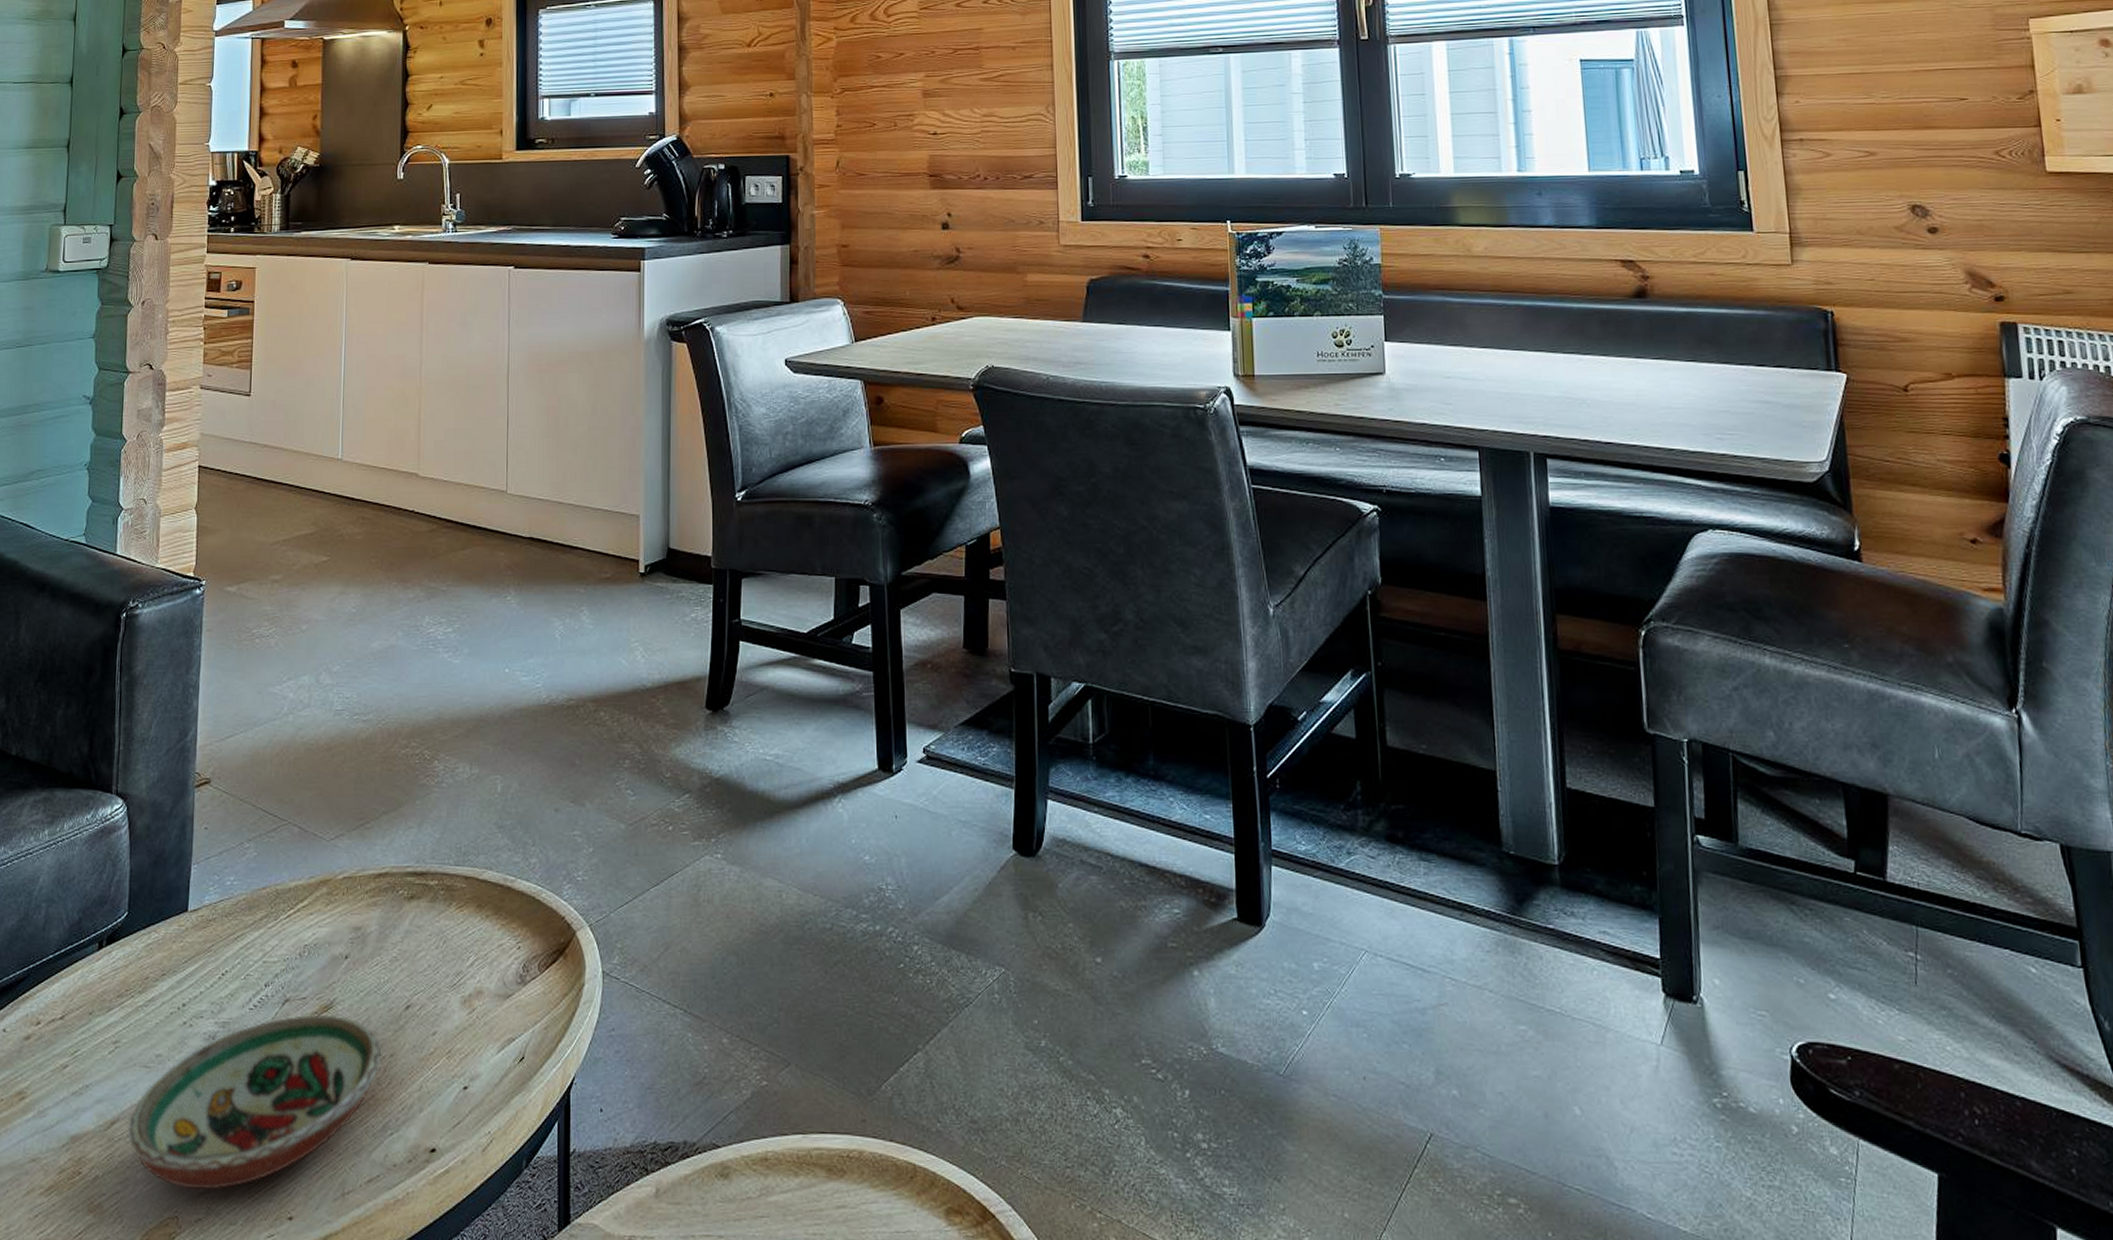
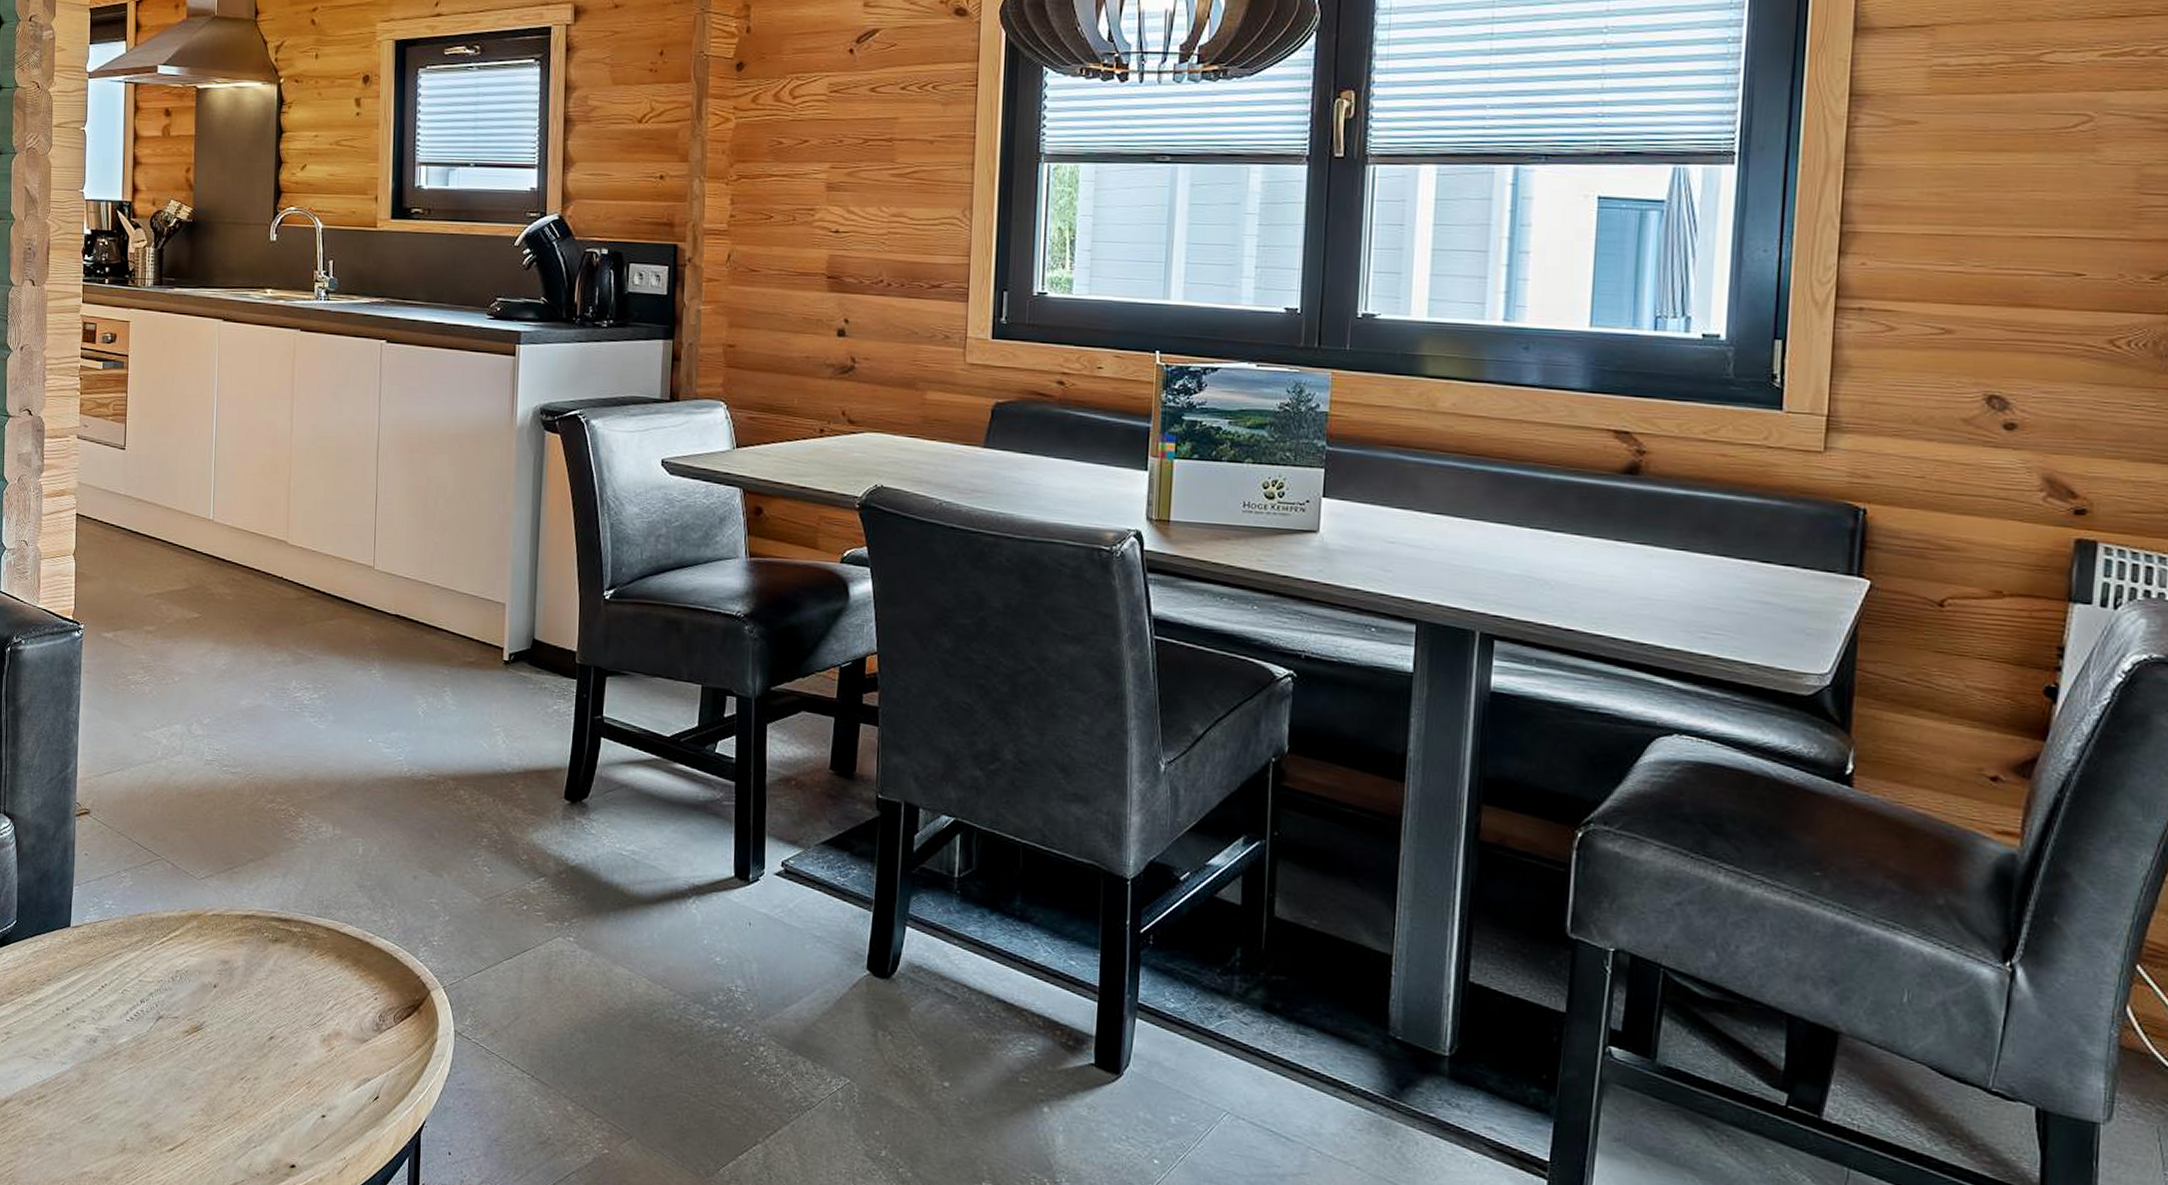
decorative bowl: present [127,1014,382,1190] -> none [19,1031,247,1172]

